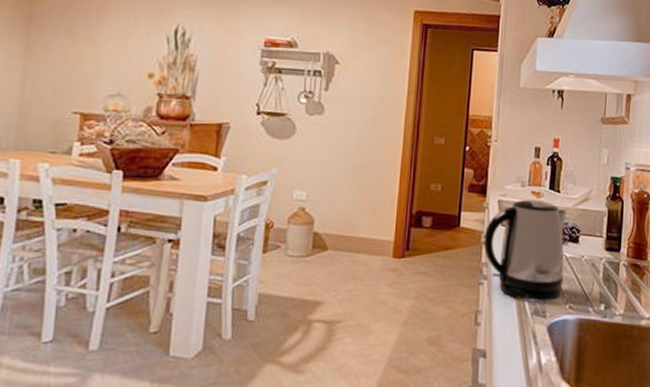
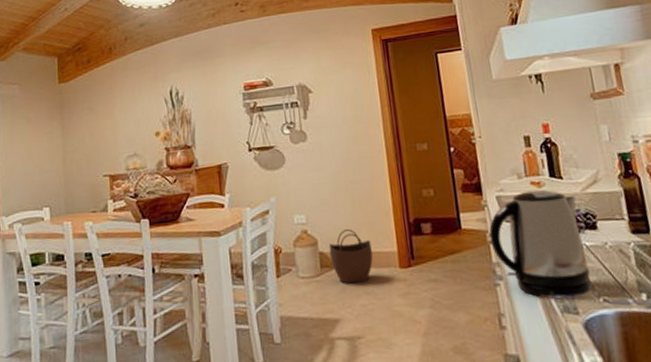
woven basket: none [324,213,369,268] -> present [328,229,373,284]

